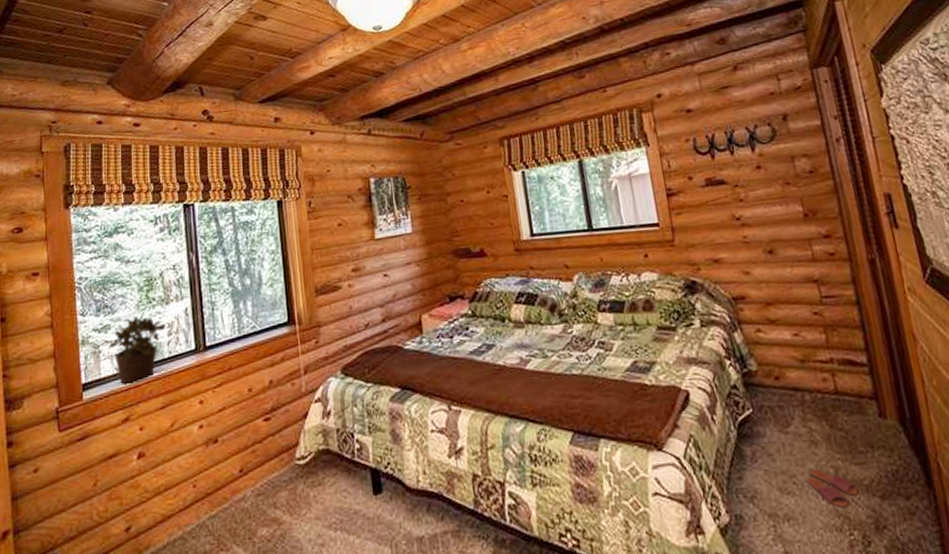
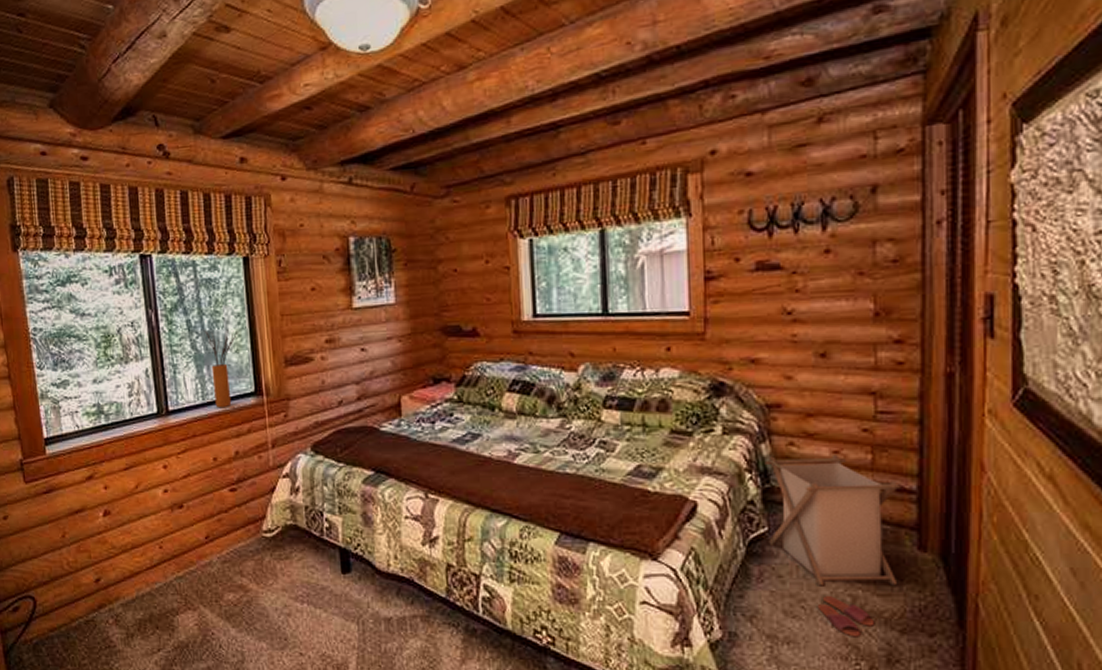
potted plant: present [108,312,166,385] -> none [68,370,127,443]
vase: none [241,266,273,340] -> present [203,329,238,408]
laundry basket: none [739,337,870,461] -> present [764,455,902,587]

